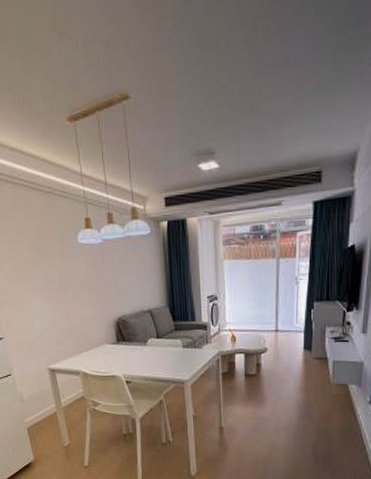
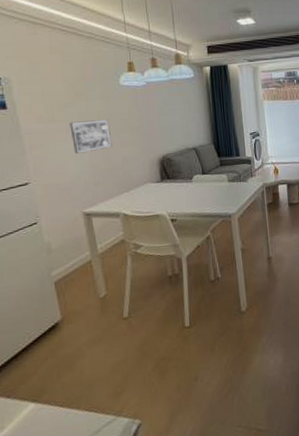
wall art: none [34,279,72,312] -> present [70,119,113,154]

